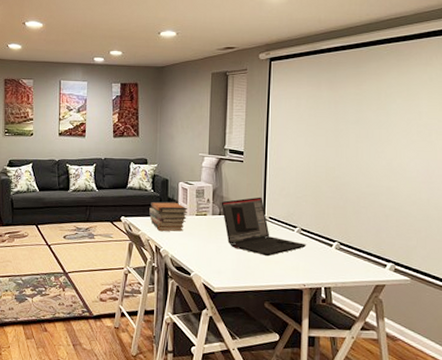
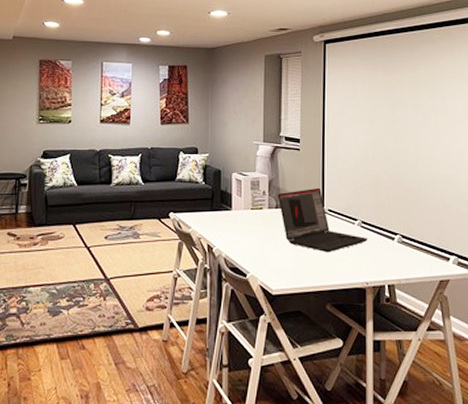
book stack: present [149,201,188,232] -> none [201,194,243,228]

